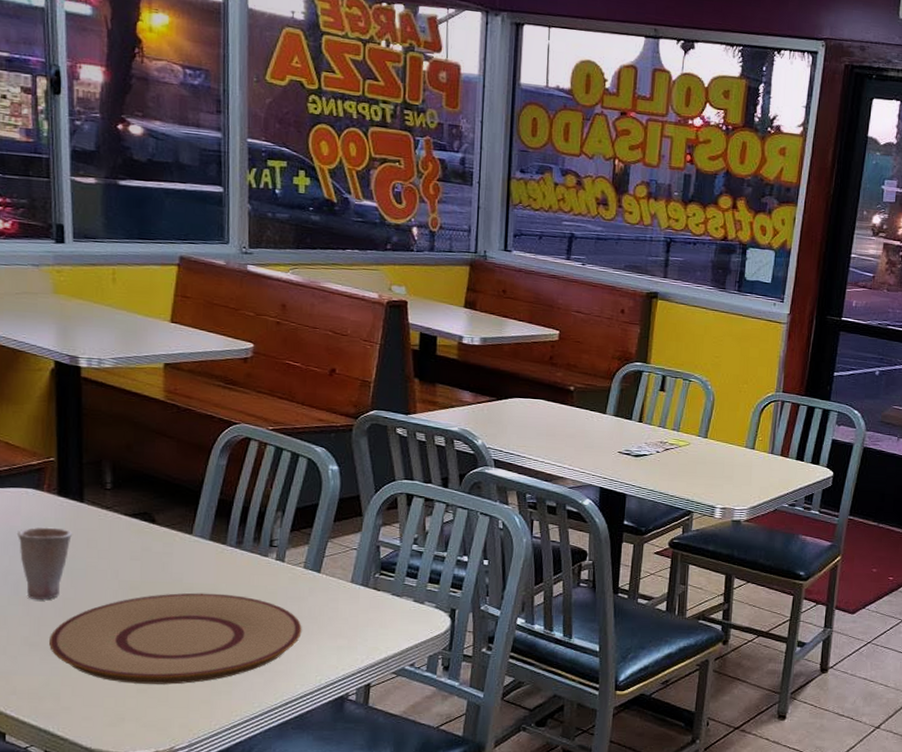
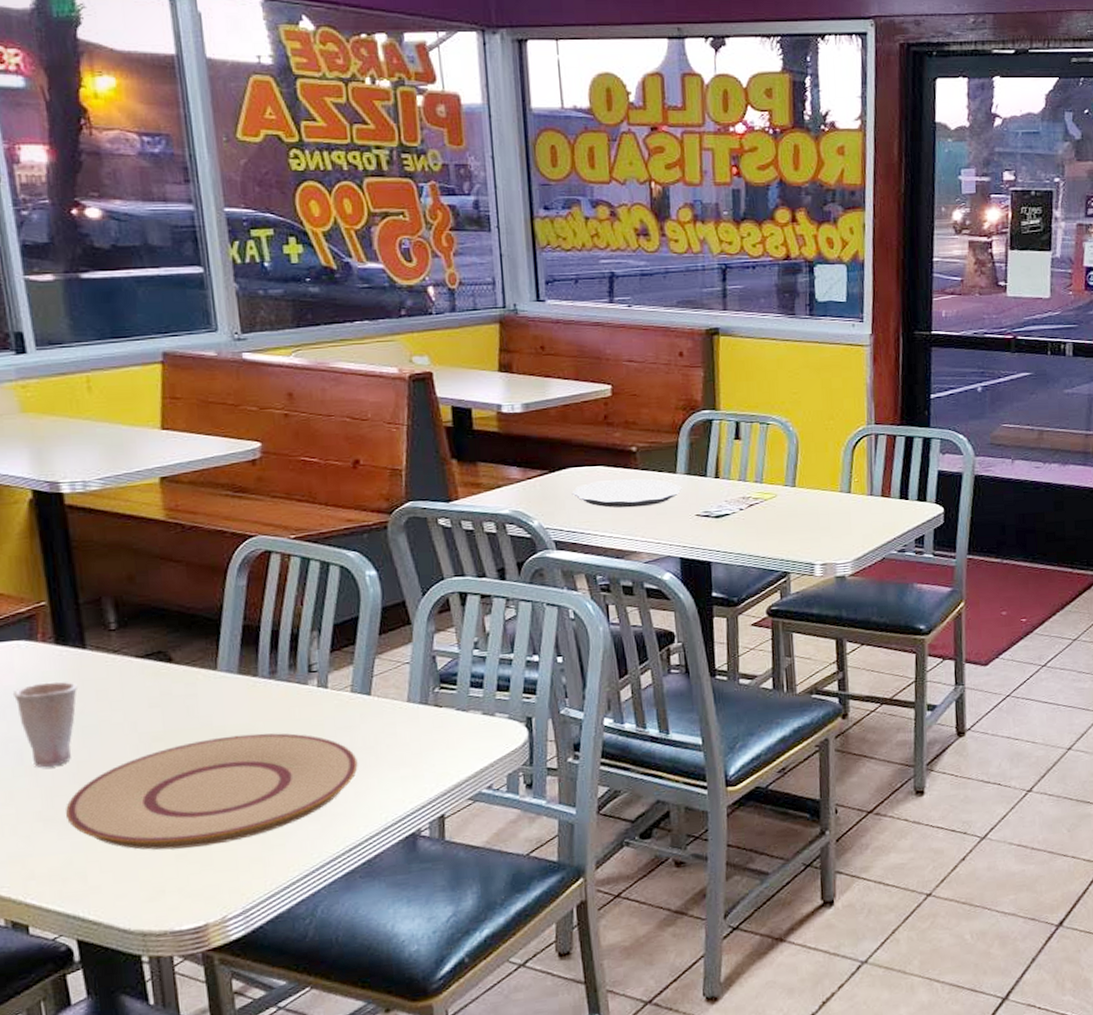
plate: none [514,412,609,439] -> present [572,478,682,508]

